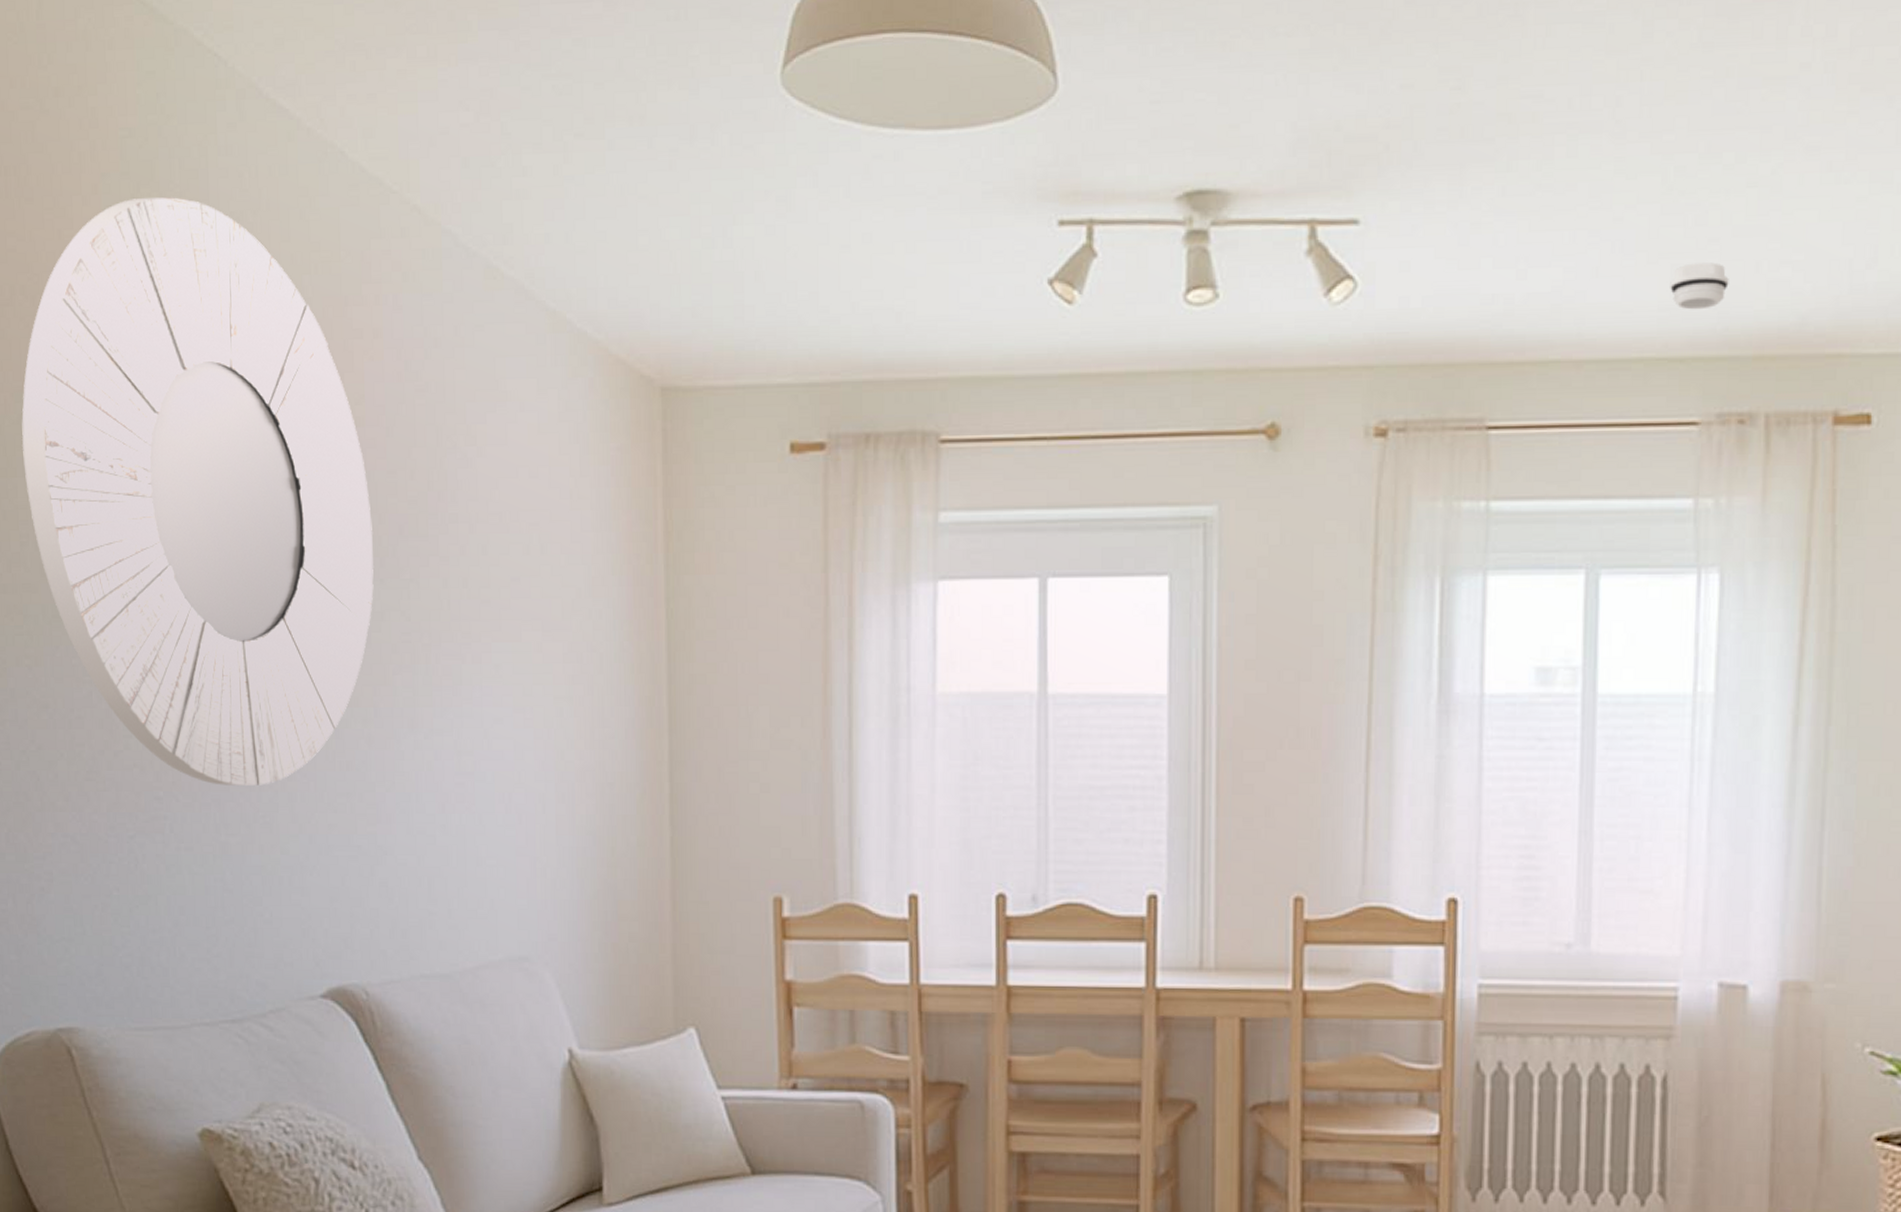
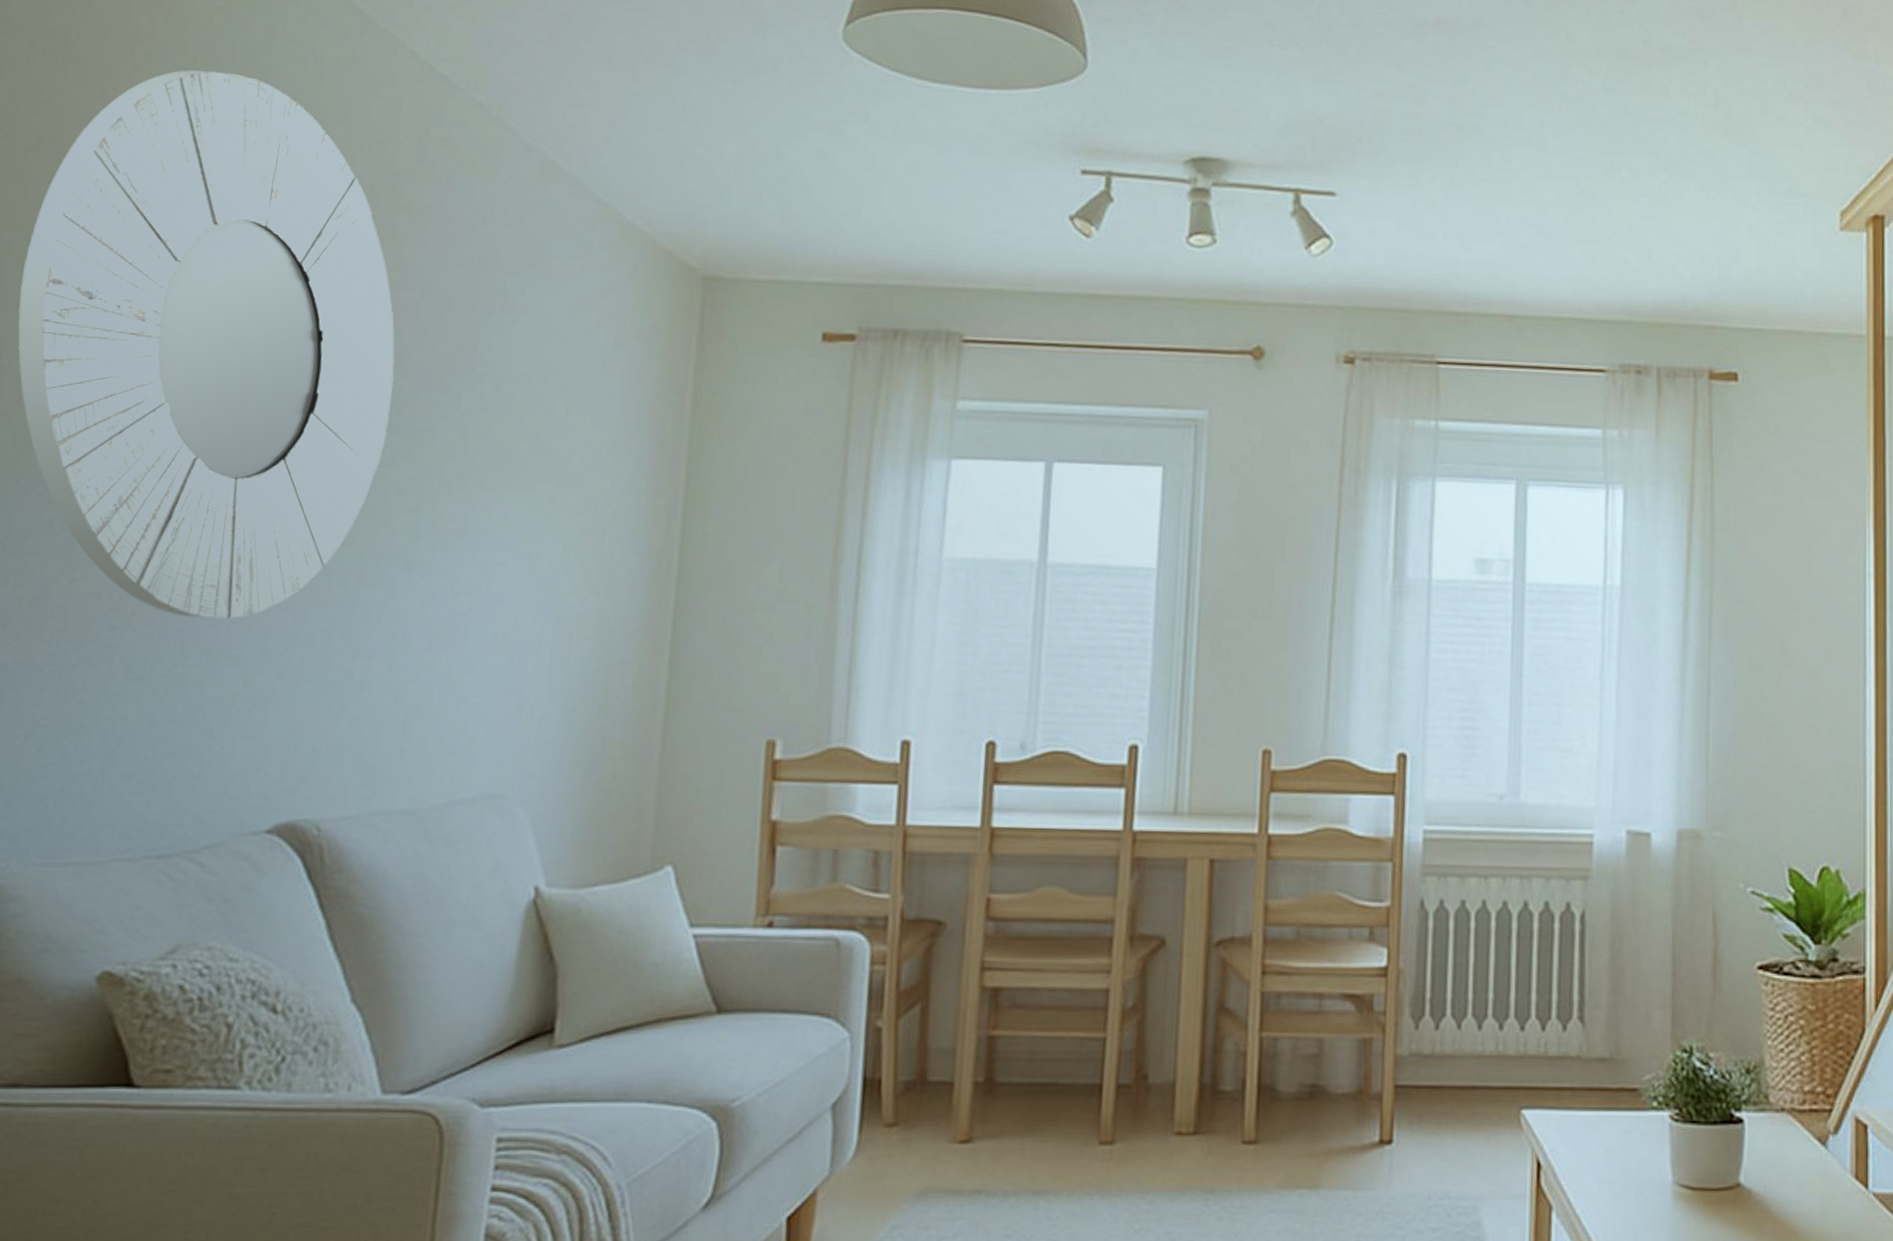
smoke detector: present [1670,262,1729,310] -> none [1582,248,1628,284]

